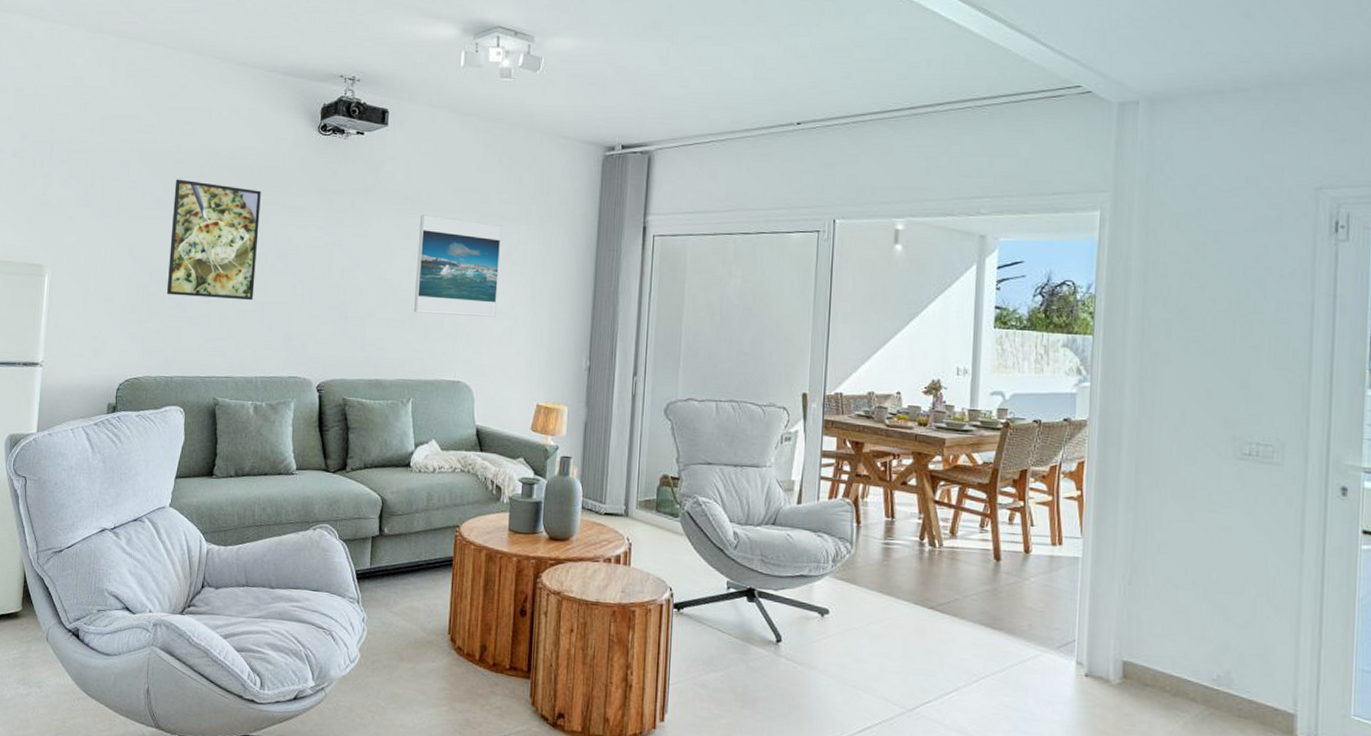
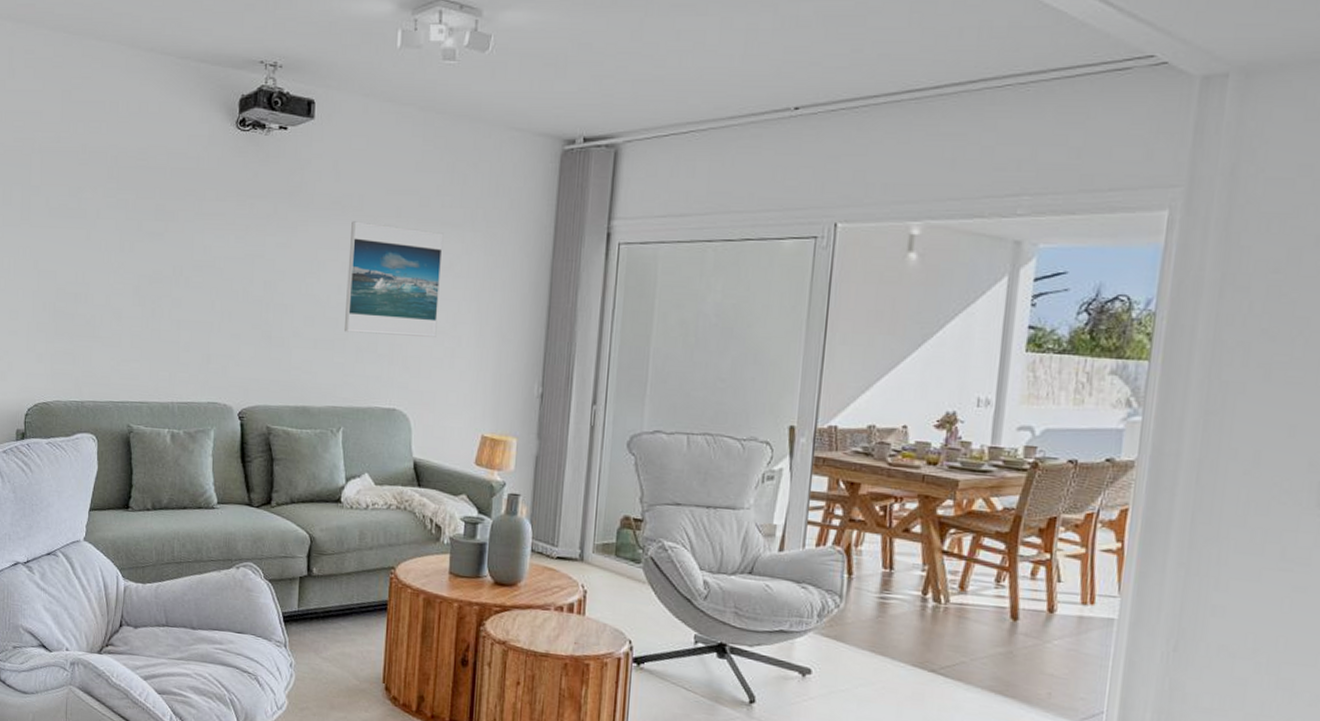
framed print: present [166,179,261,301] -> none [74,183,174,319]

